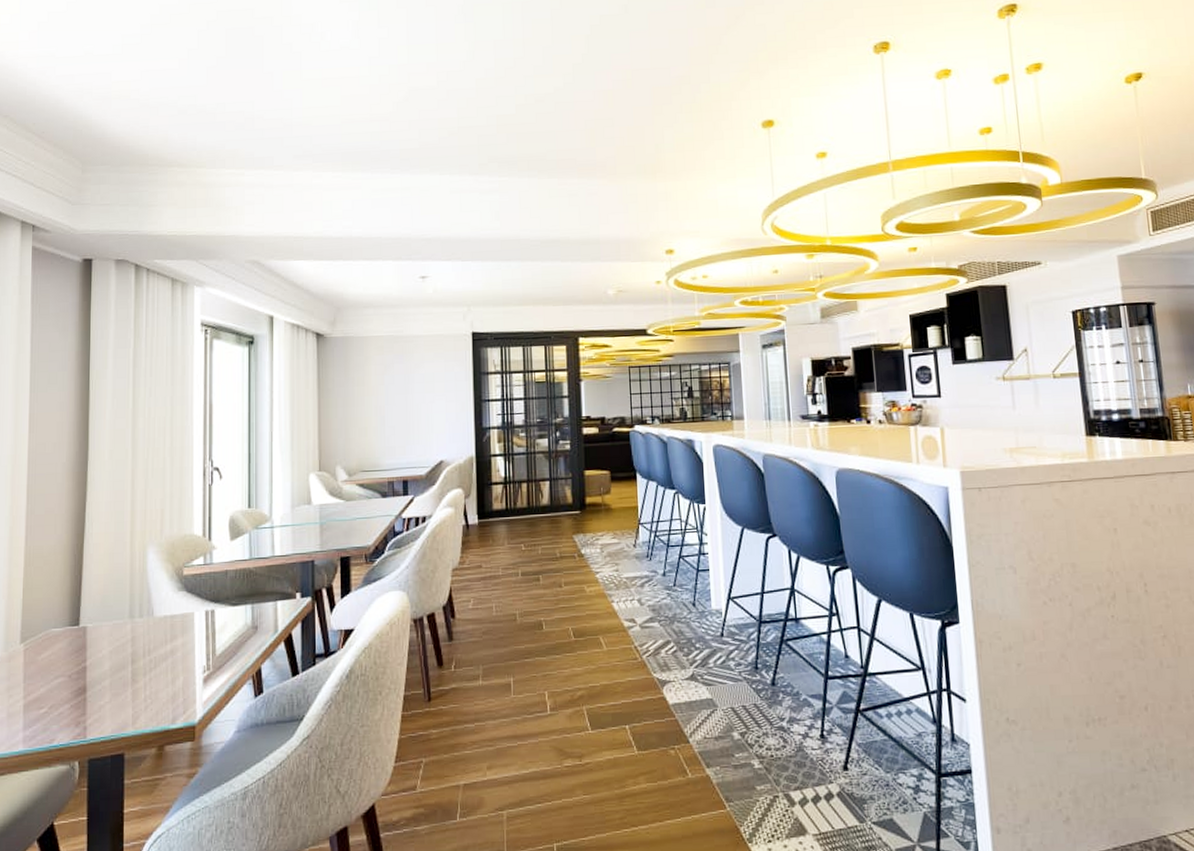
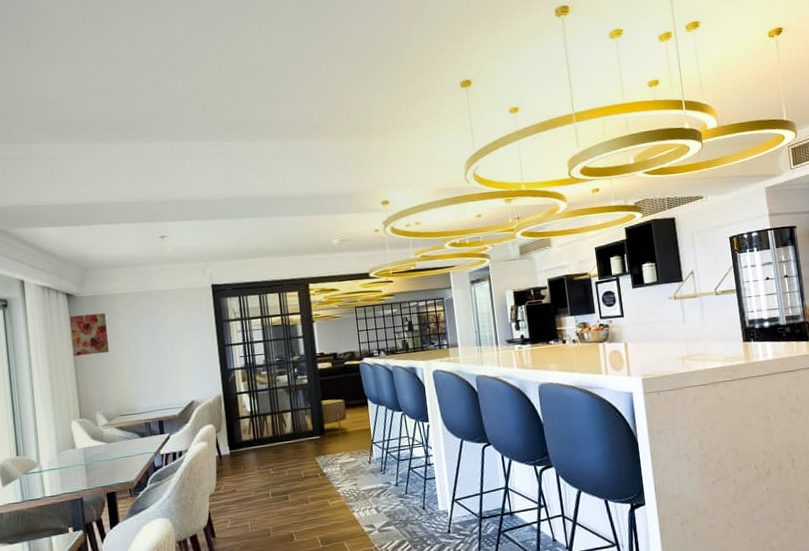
wall art: none [317,357,356,403] -> present [69,313,109,357]

